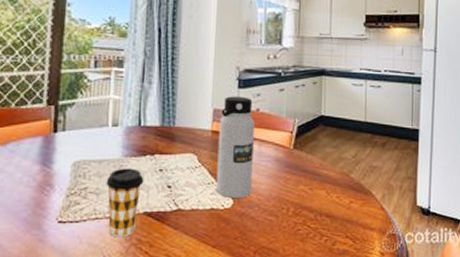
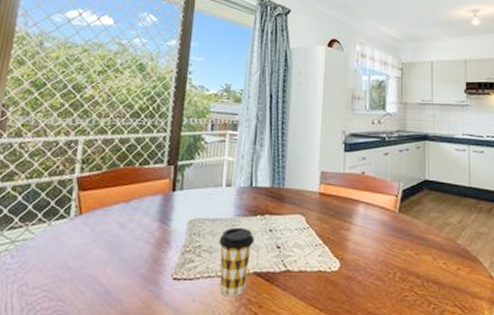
water bottle: present [216,96,255,198] -> none [323,159,360,261]

